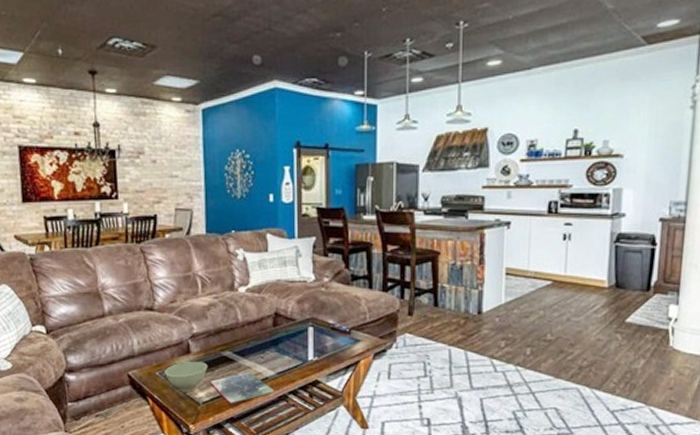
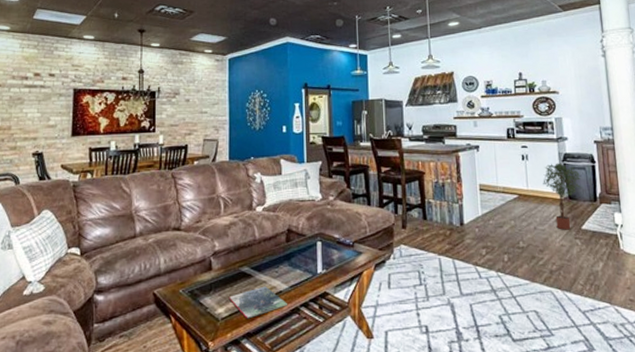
bowl: present [165,361,208,392] -> none [188,277,228,309]
potted tree: none [585,244,635,323] -> present [543,163,581,230]

